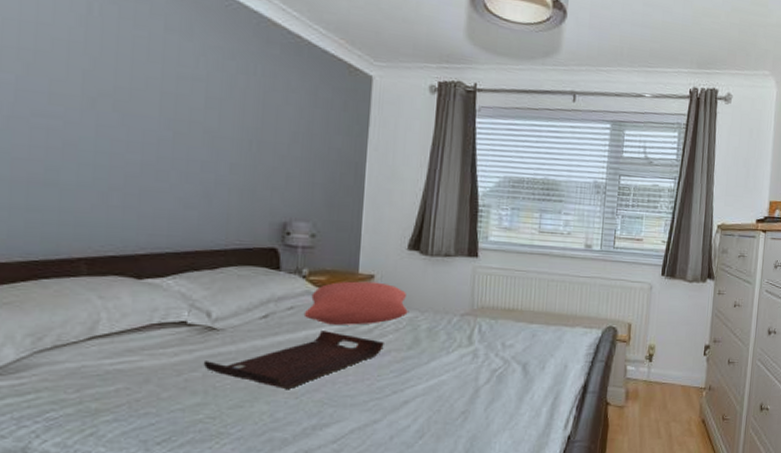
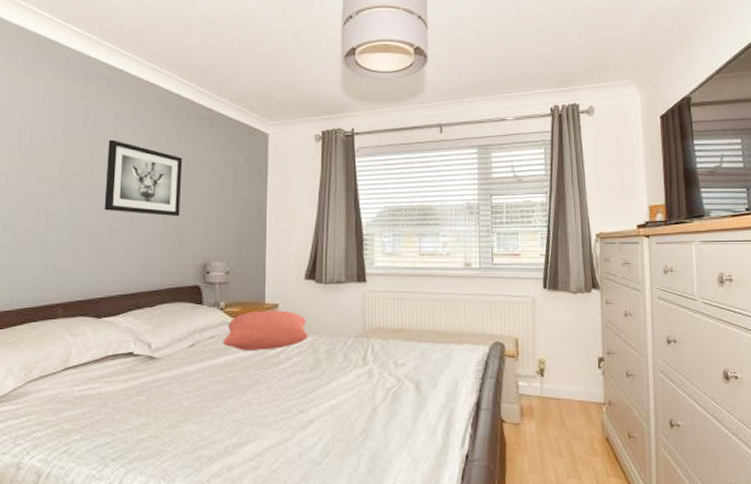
wall art: none [147,56,259,164] -> present [104,140,183,217]
serving tray: present [203,330,384,389] -> none [146,356,289,410]

